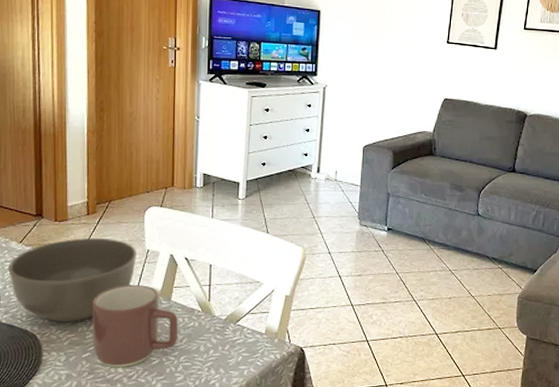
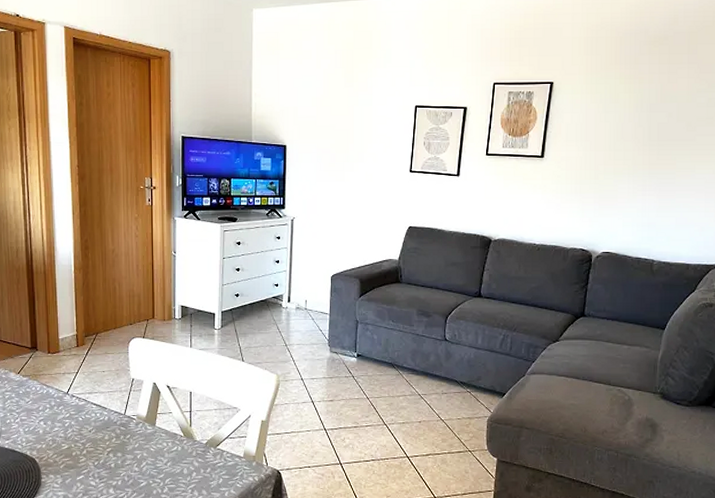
bowl: present [7,238,137,323] -> none [8,369,123,448]
mug: present [92,285,179,368] -> none [84,411,163,490]

